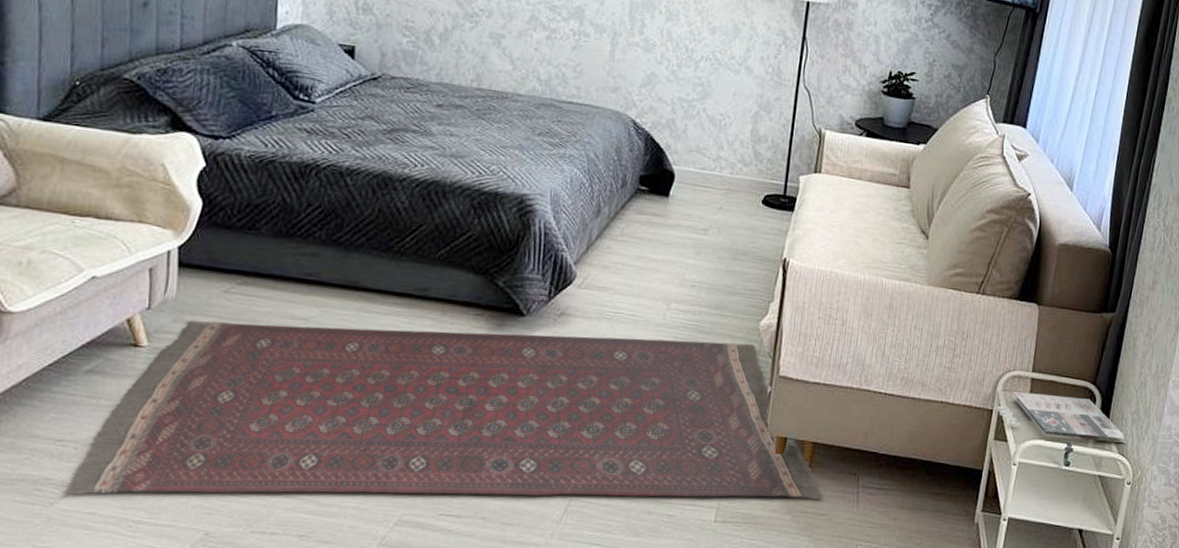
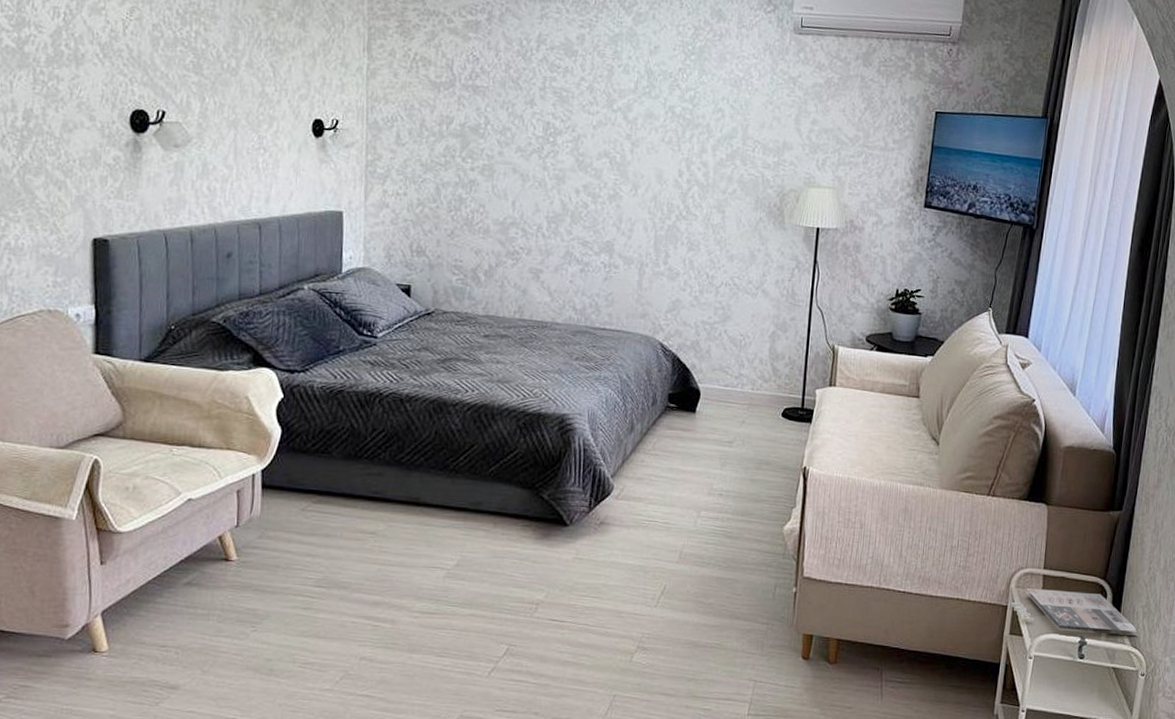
area rug: present [61,320,824,500] -> none [165,536,850,695]

